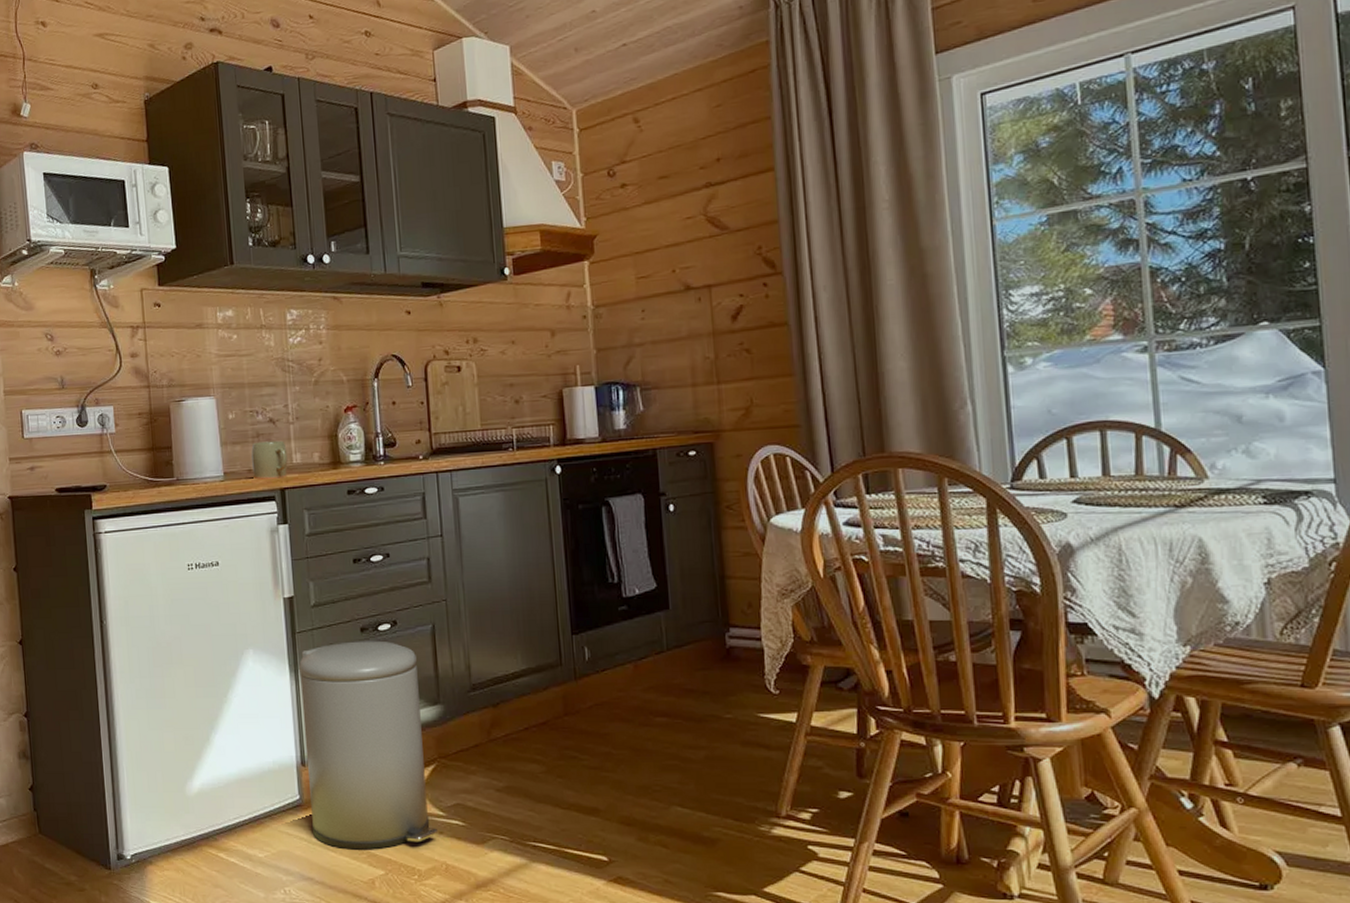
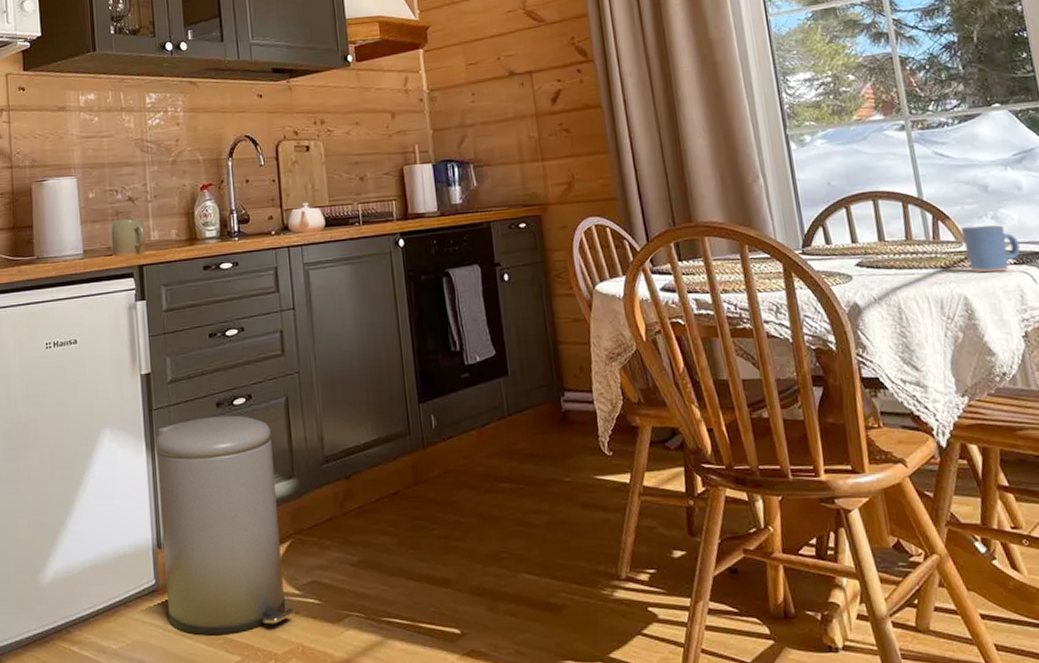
teapot: none [436,425,477,460] -> present [287,202,326,235]
mug: none [1203,460,1274,513] -> present [960,225,1020,273]

